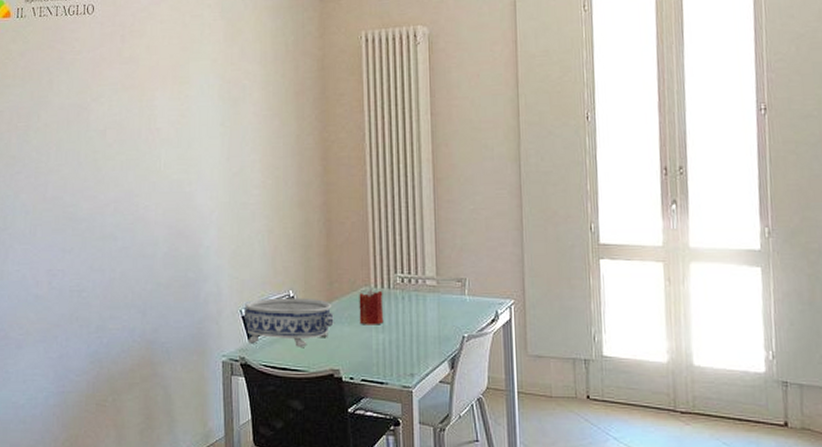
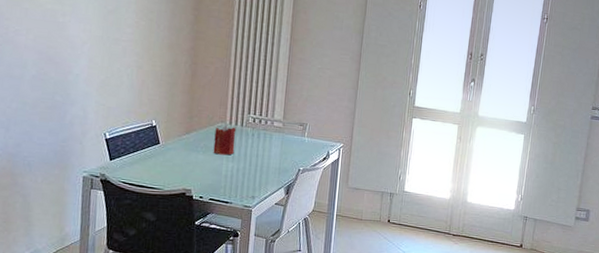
decorative bowl: present [243,298,334,347] -> none [107,125,191,169]

